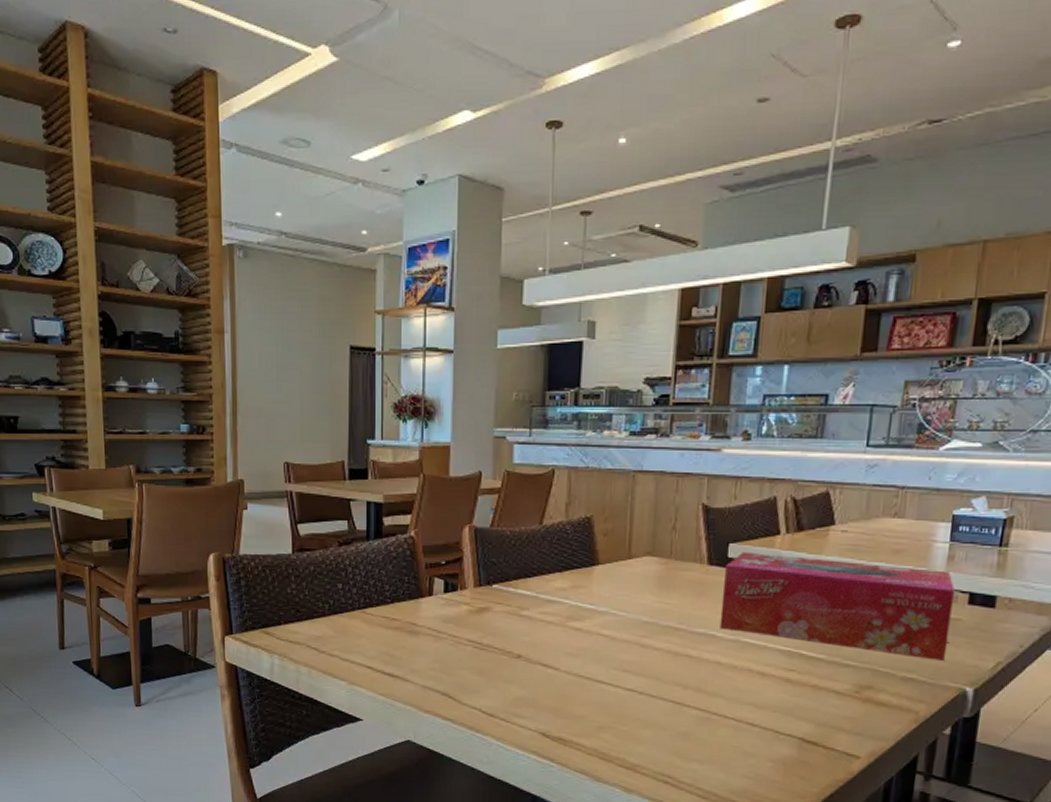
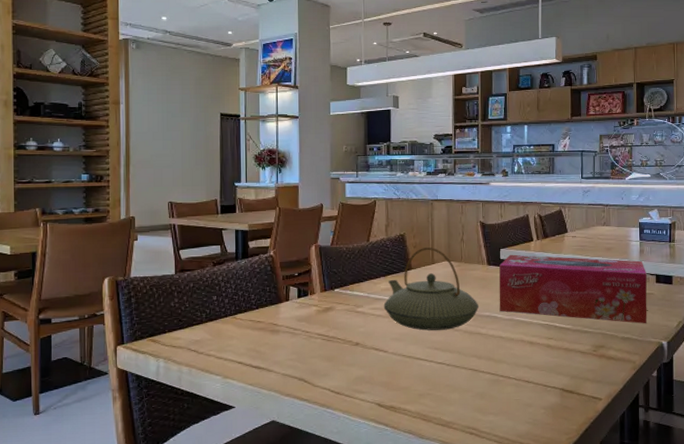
teapot: none [557,535,691,648] -> present [383,247,480,331]

